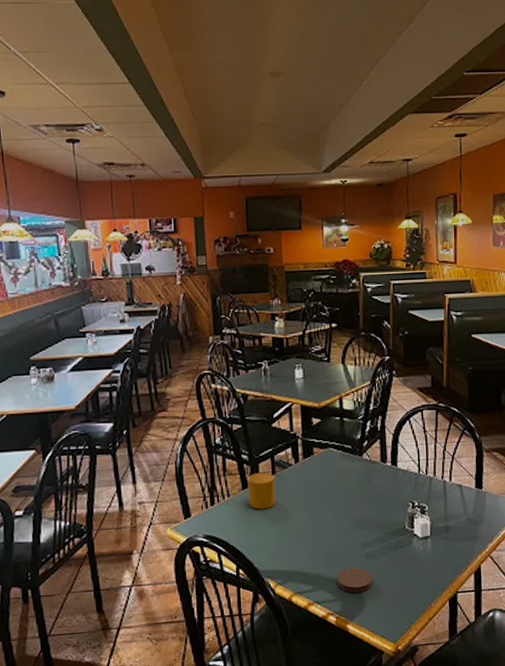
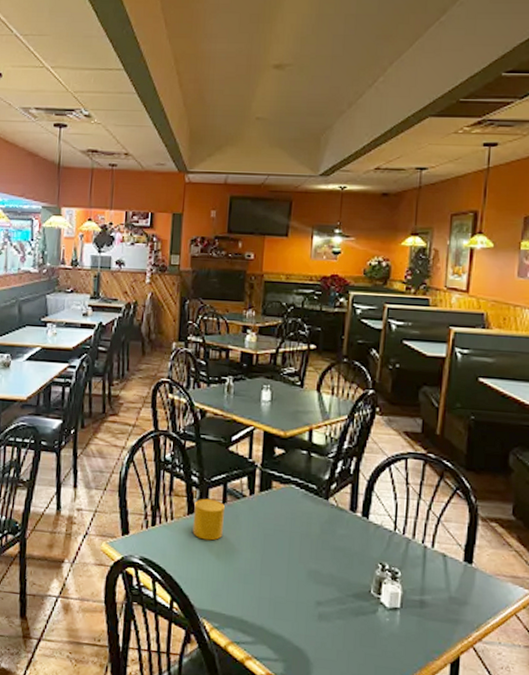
coaster: present [336,567,372,592] -> none [281,625,324,657]

